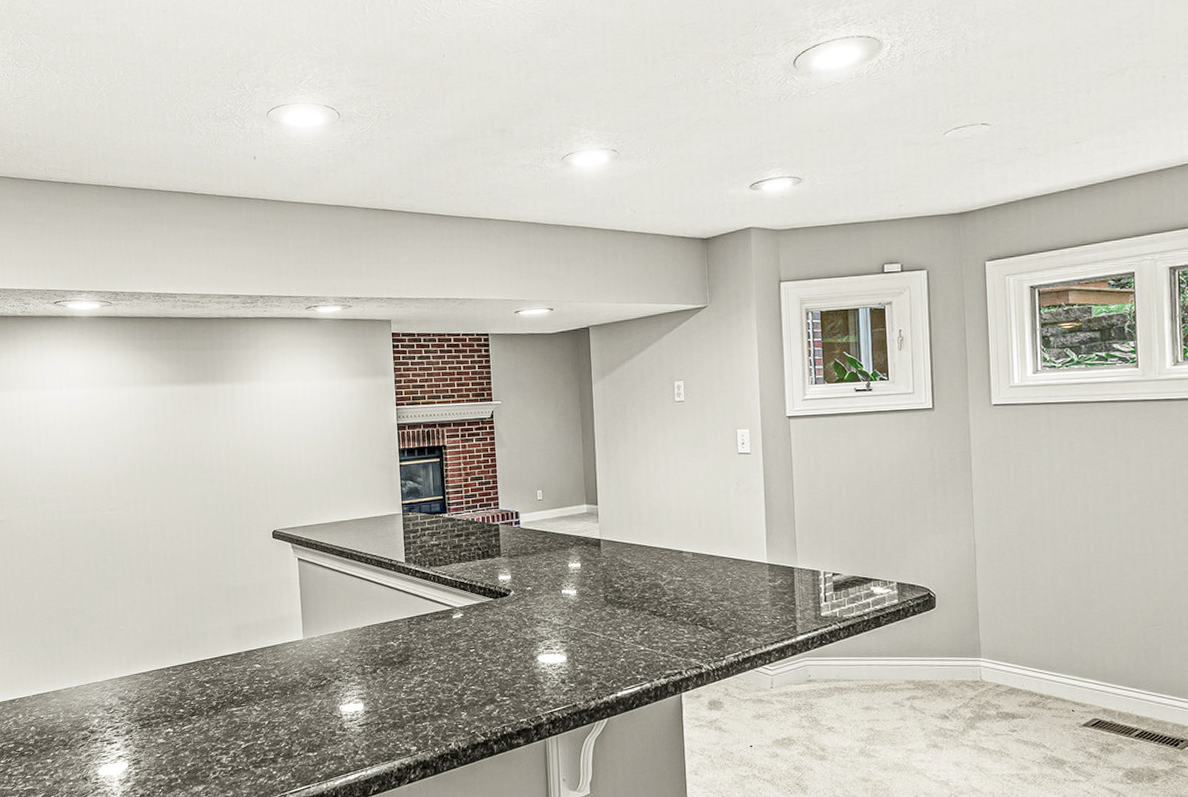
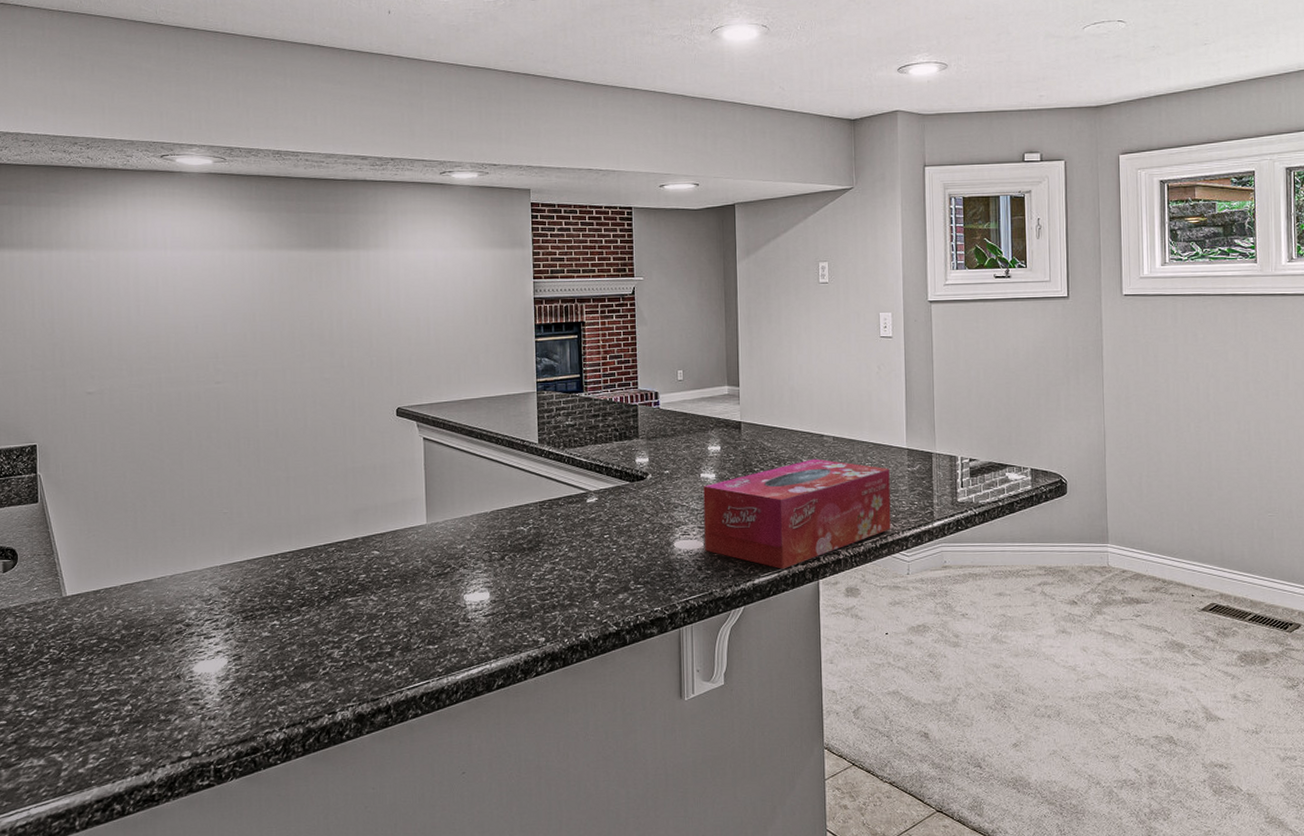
tissue box: none [565,574,753,683] -> present [703,458,891,570]

